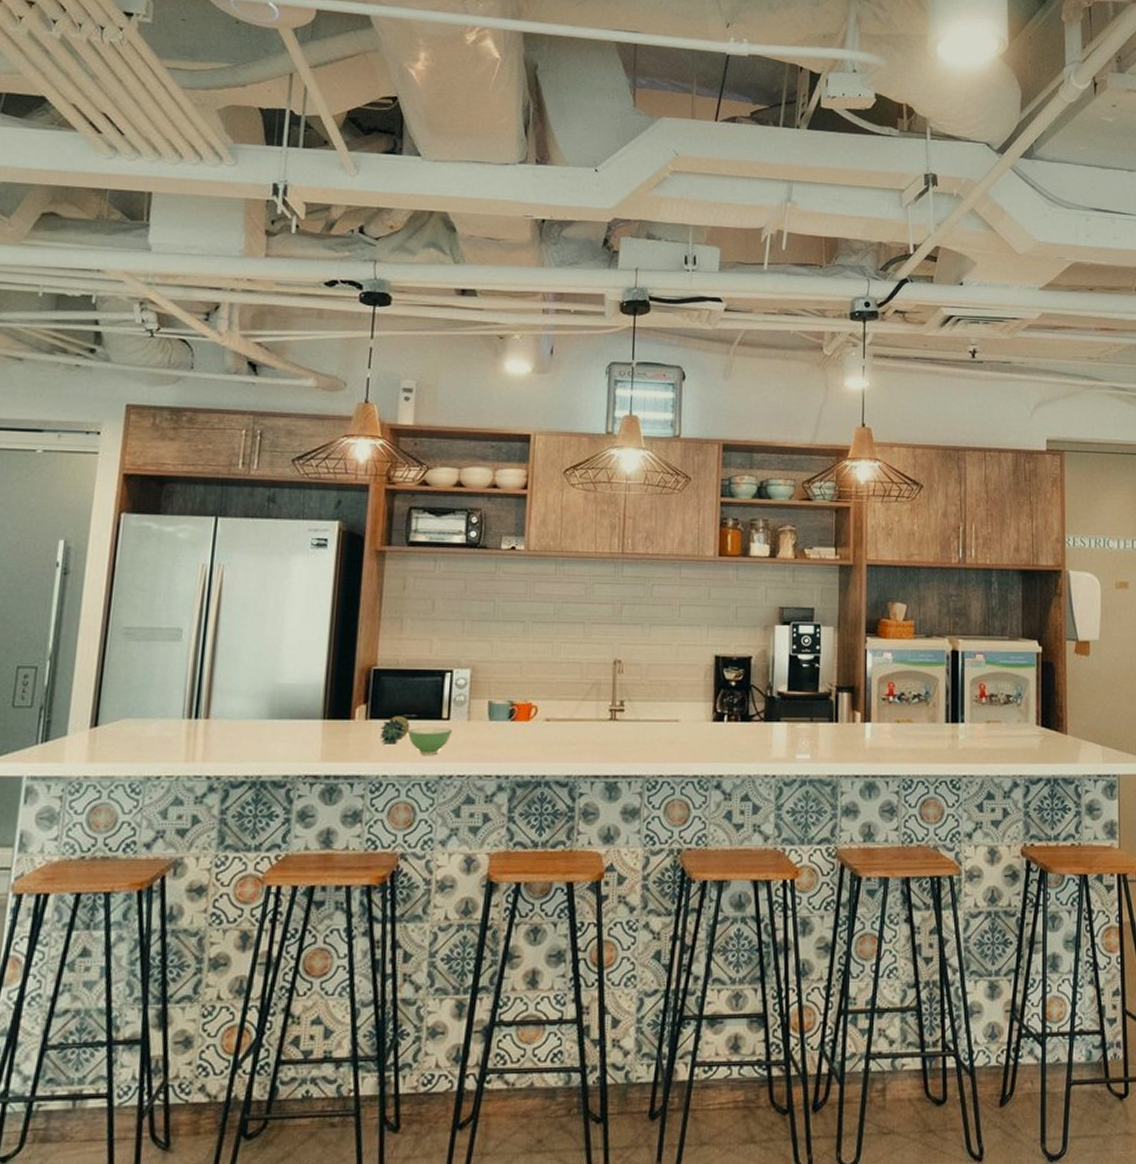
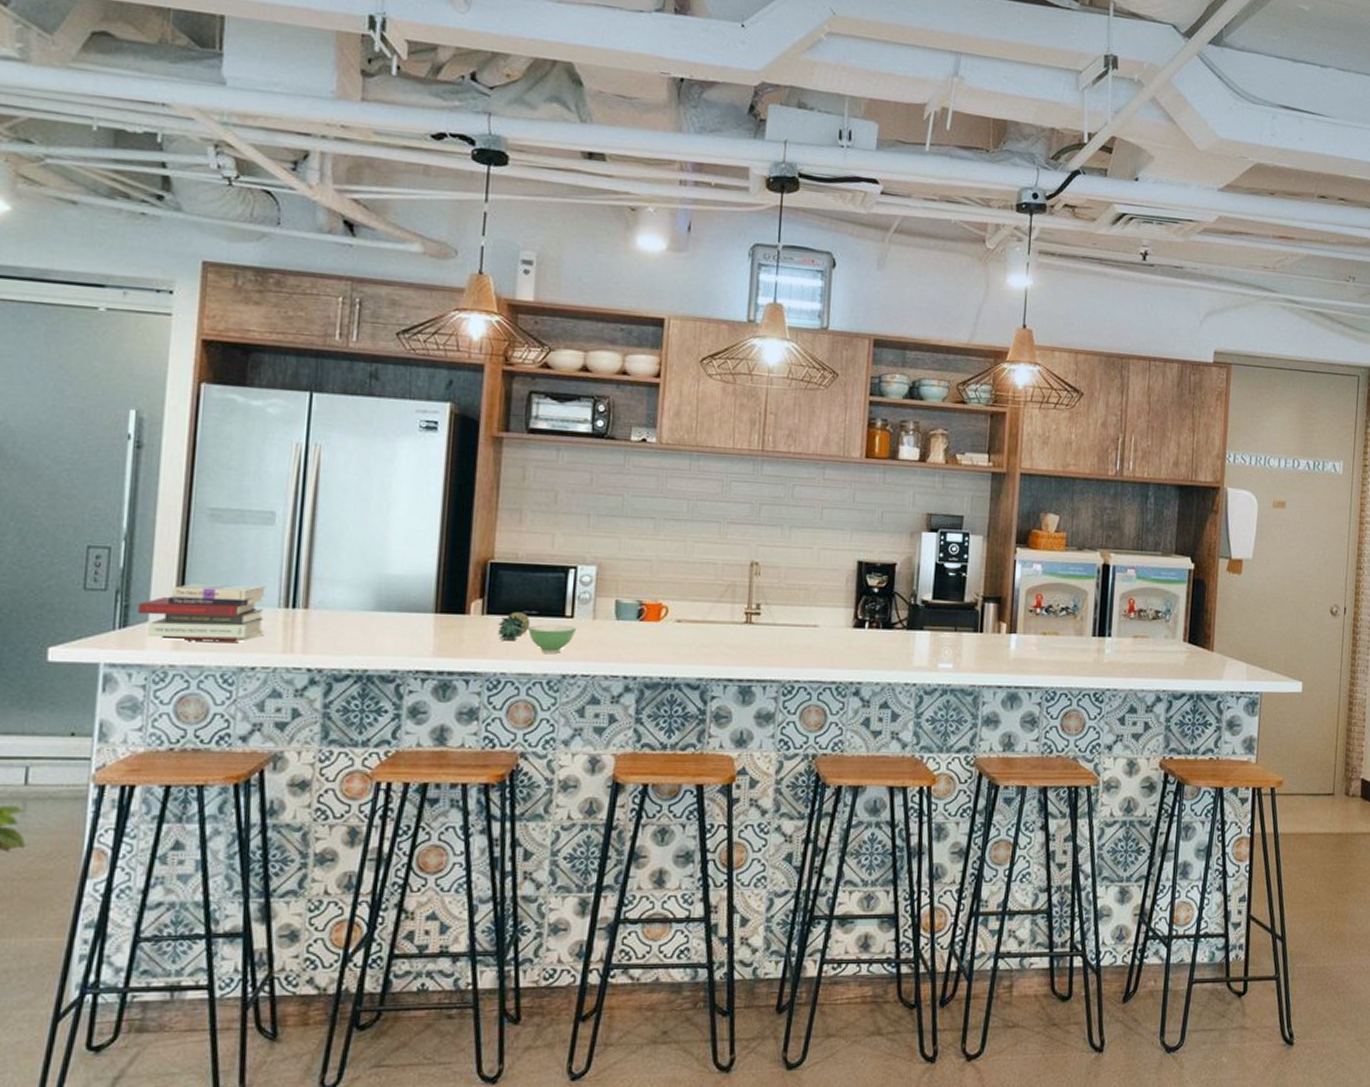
books: none [59,697,172,752] -> present [138,582,266,642]

